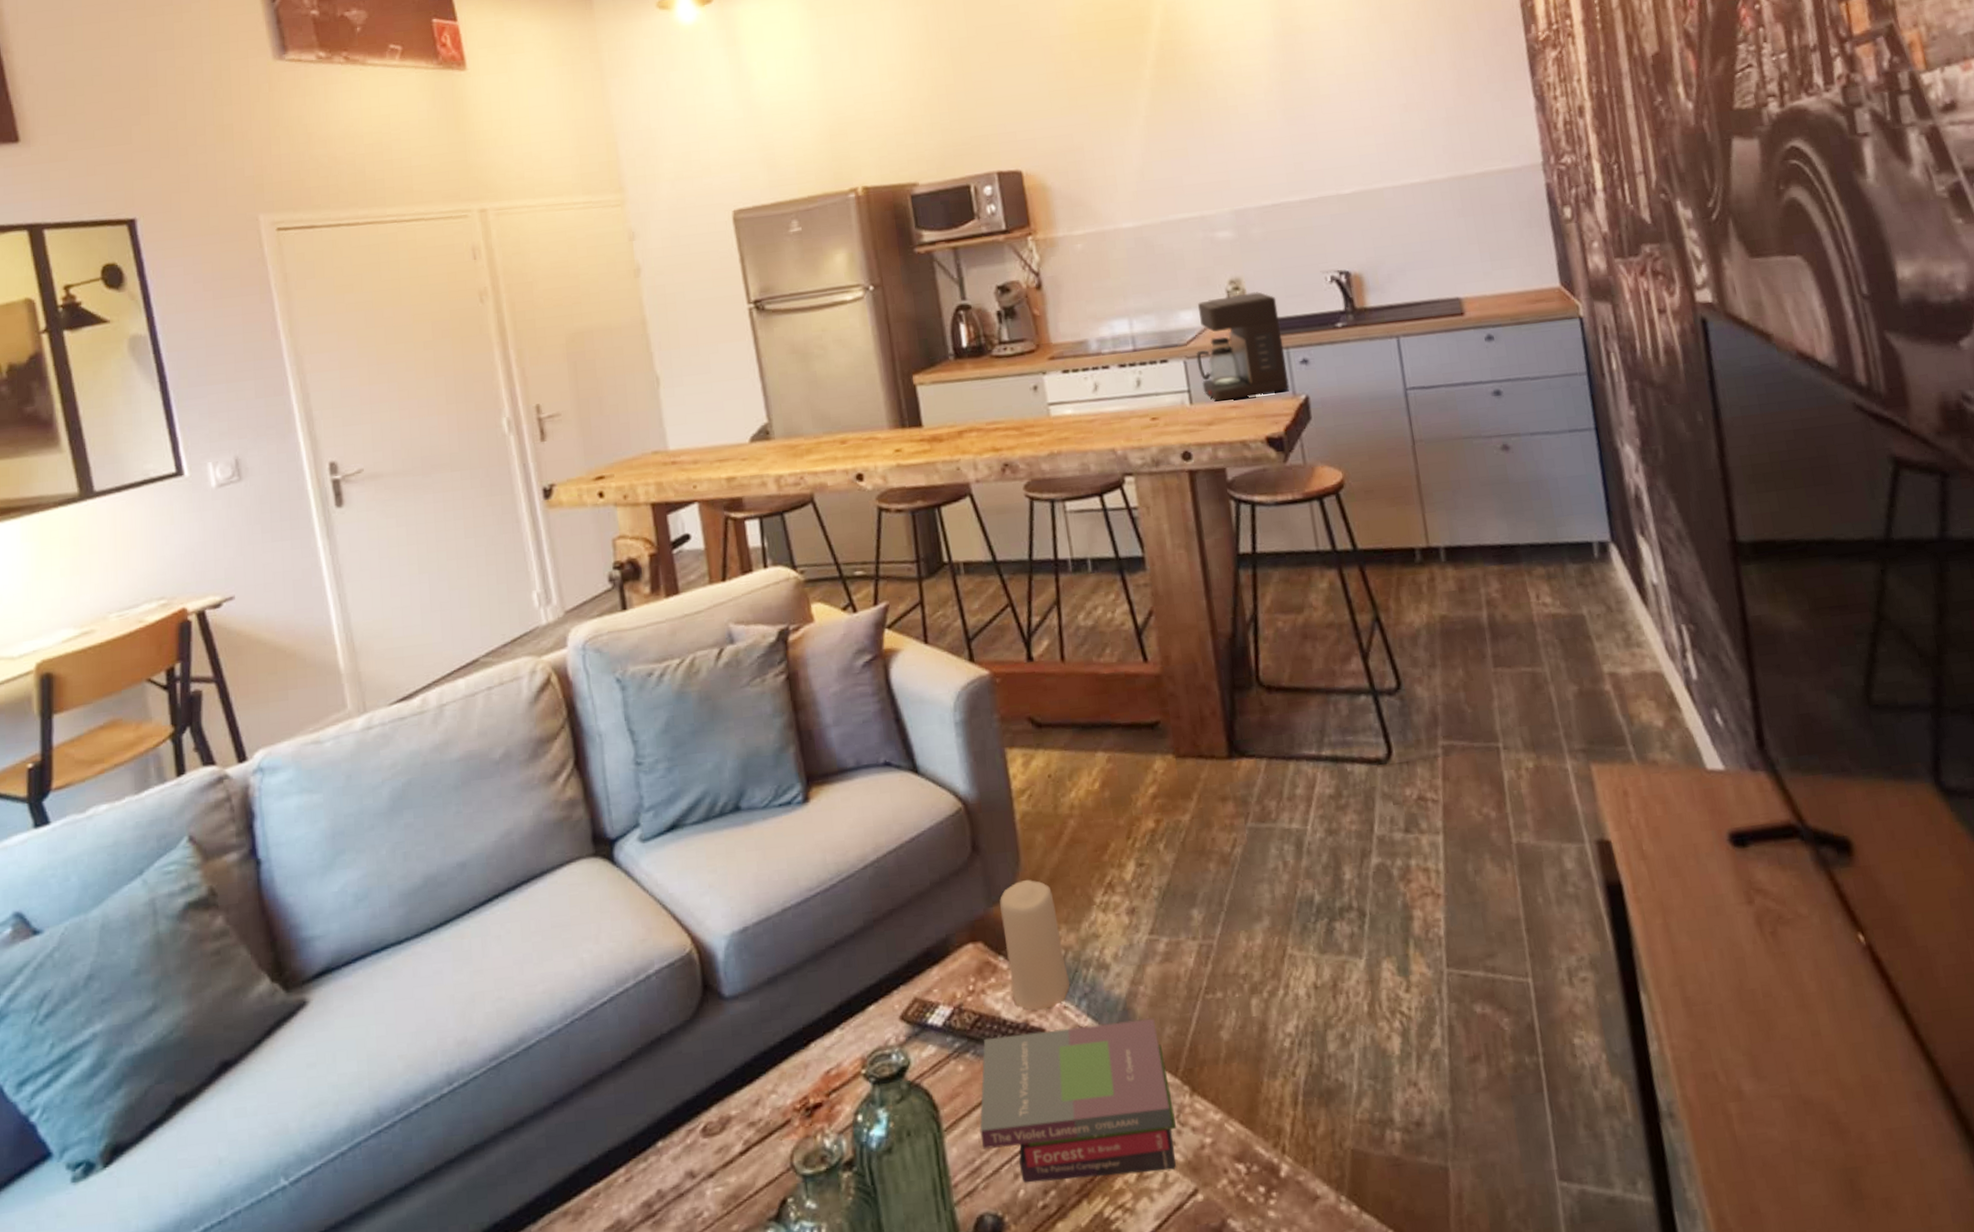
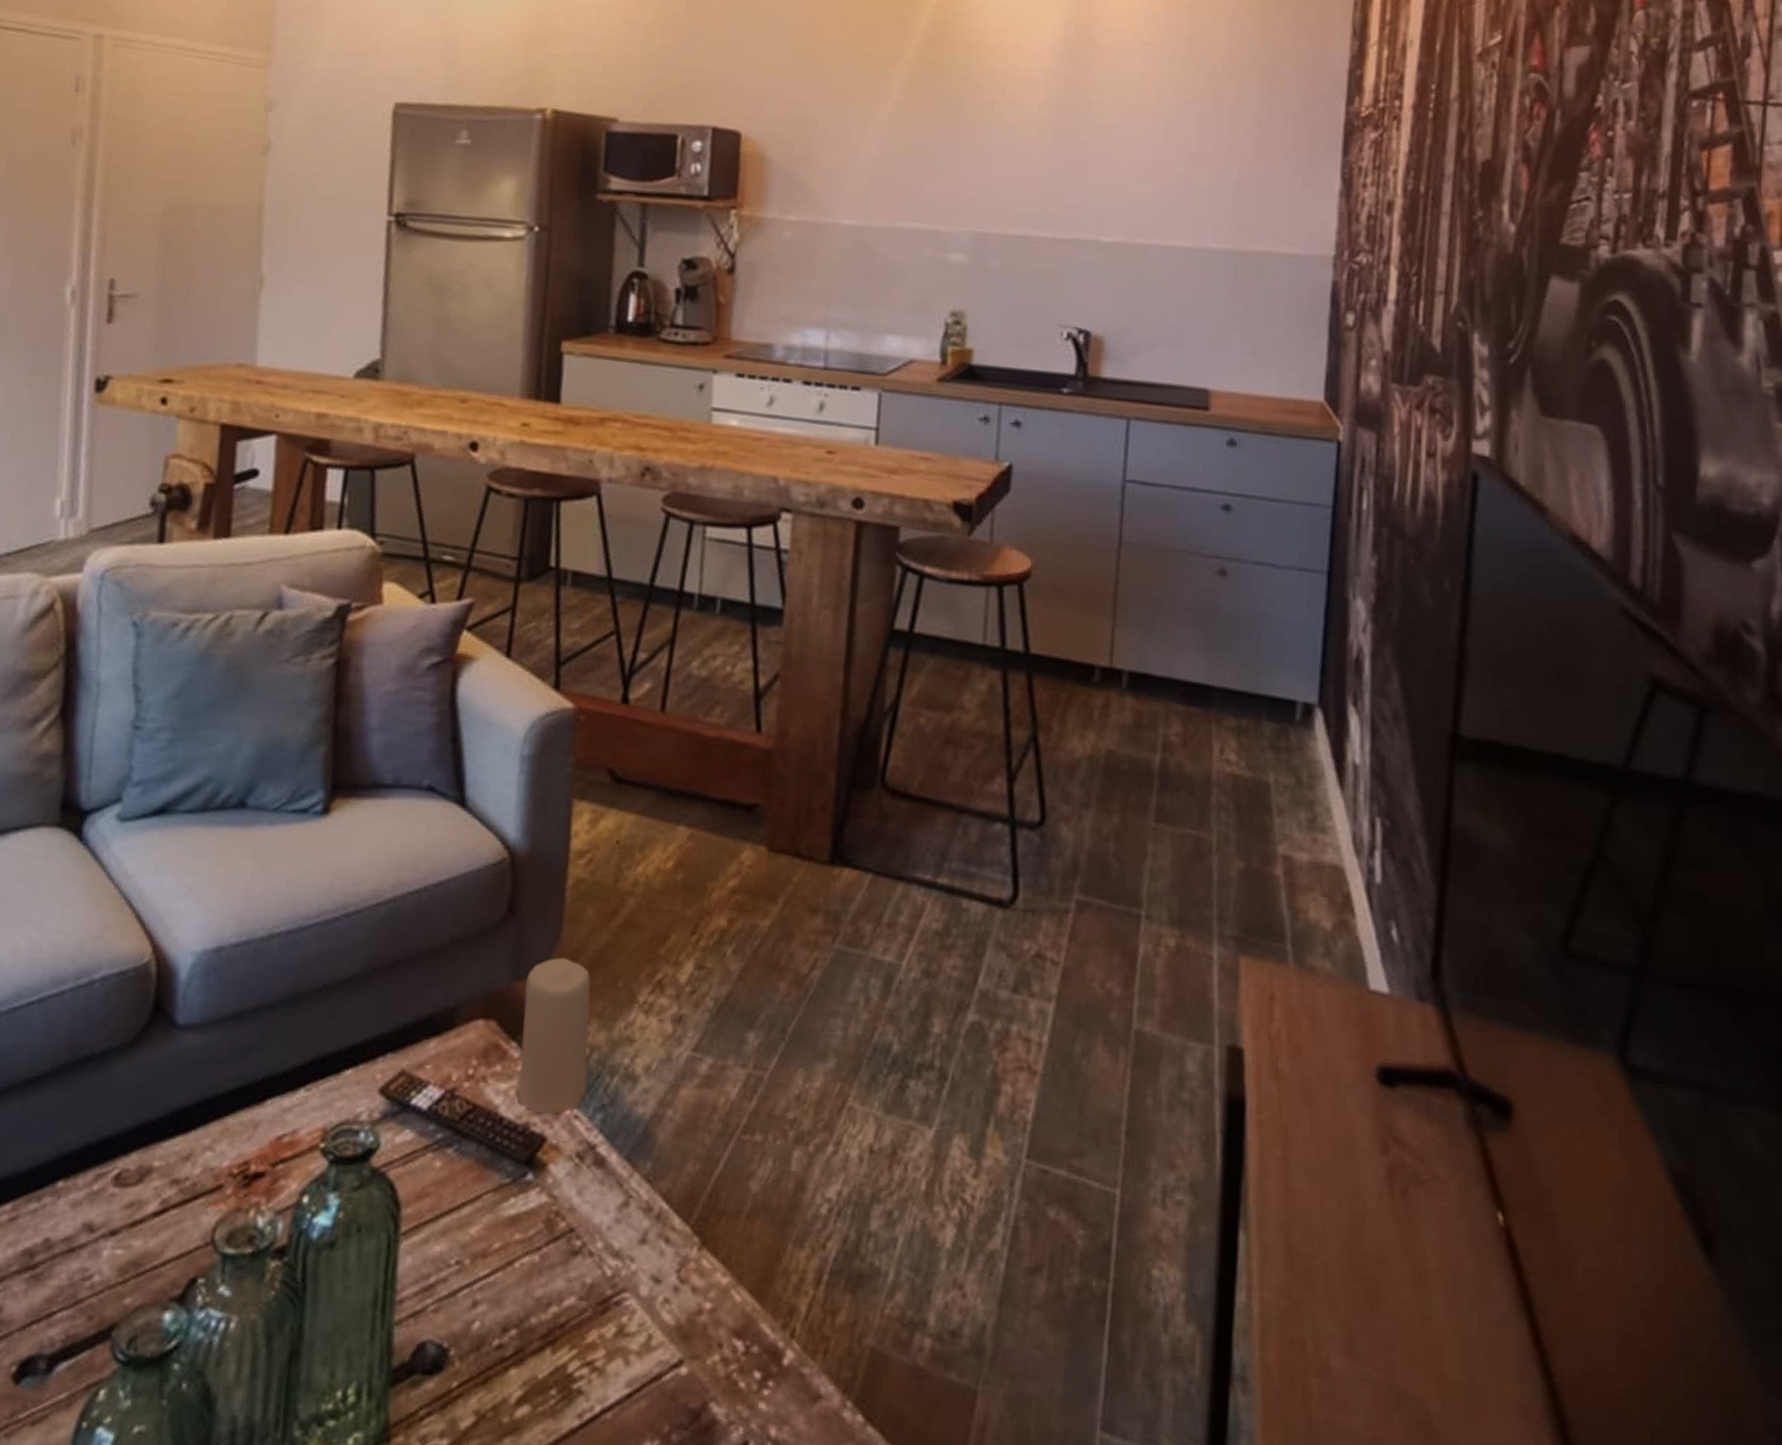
books: present [980,1018,1176,1183] -> none [442,1134,678,1332]
coffee maker: present [1195,292,1290,402] -> none [893,329,1000,453]

